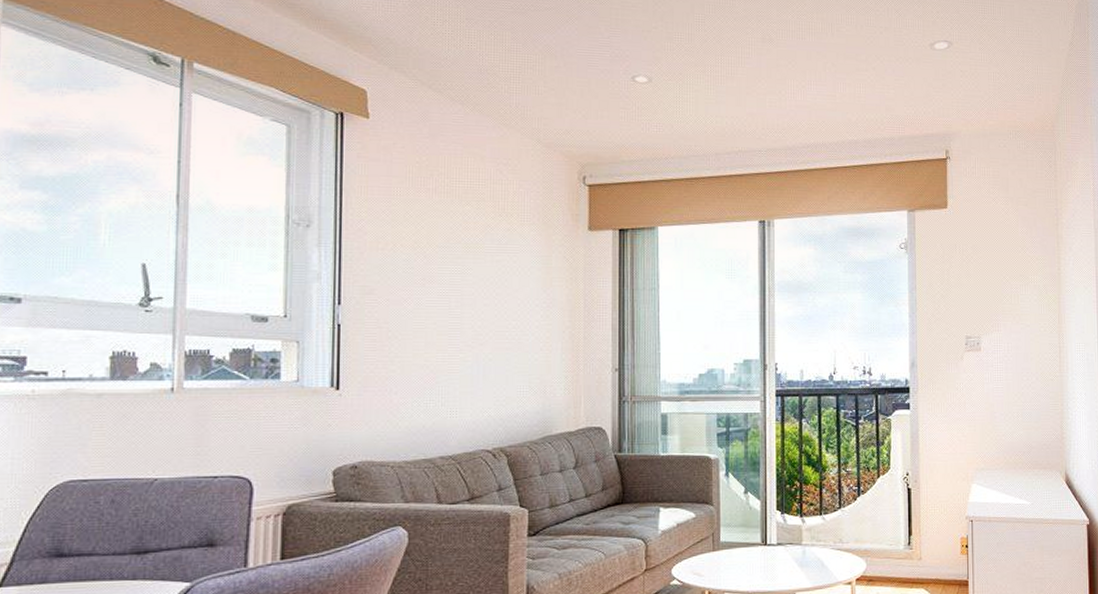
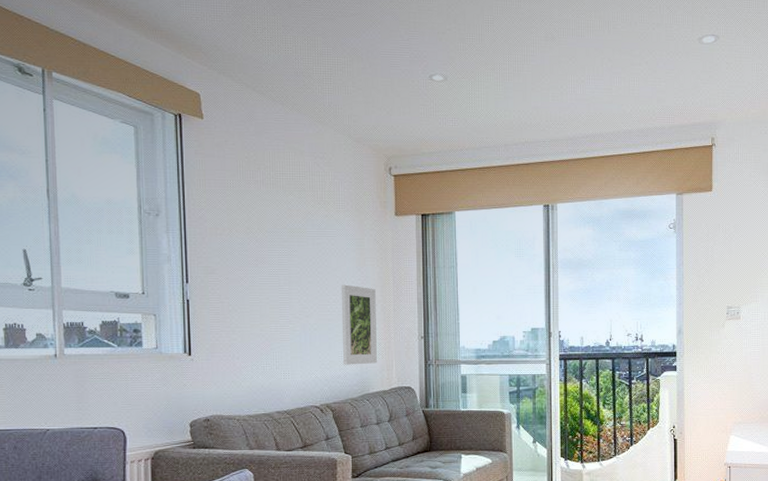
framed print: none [521,308,563,402] -> present [341,284,377,365]

